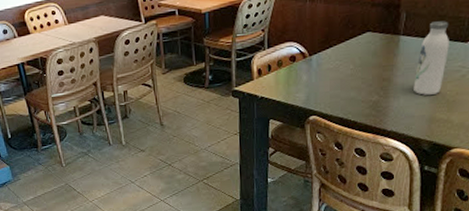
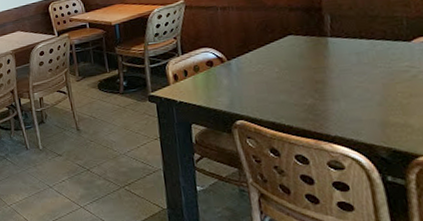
water bottle: present [414,21,449,95] -> none [353,21,390,98]

